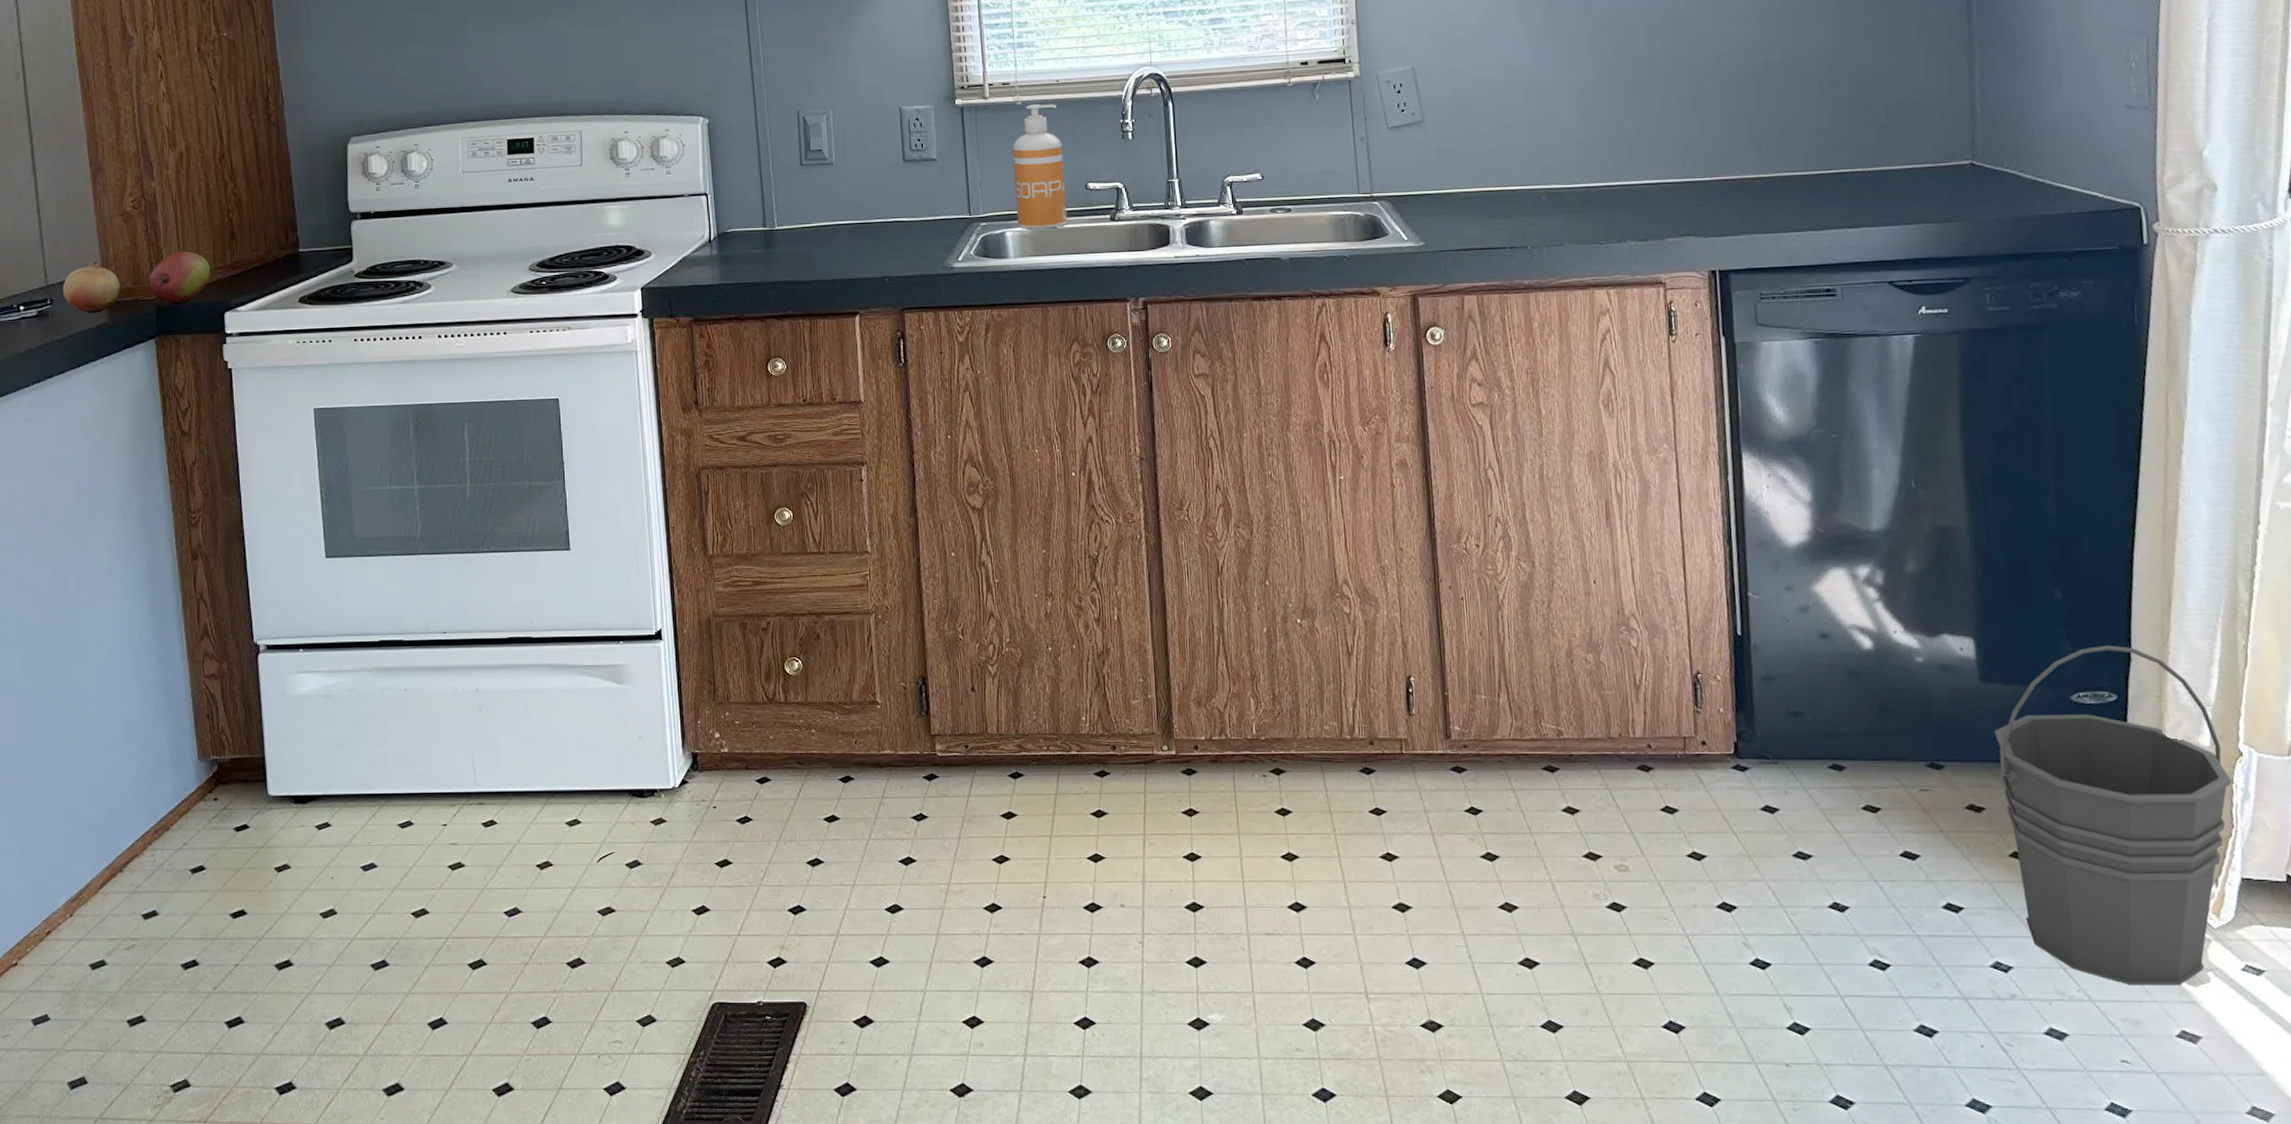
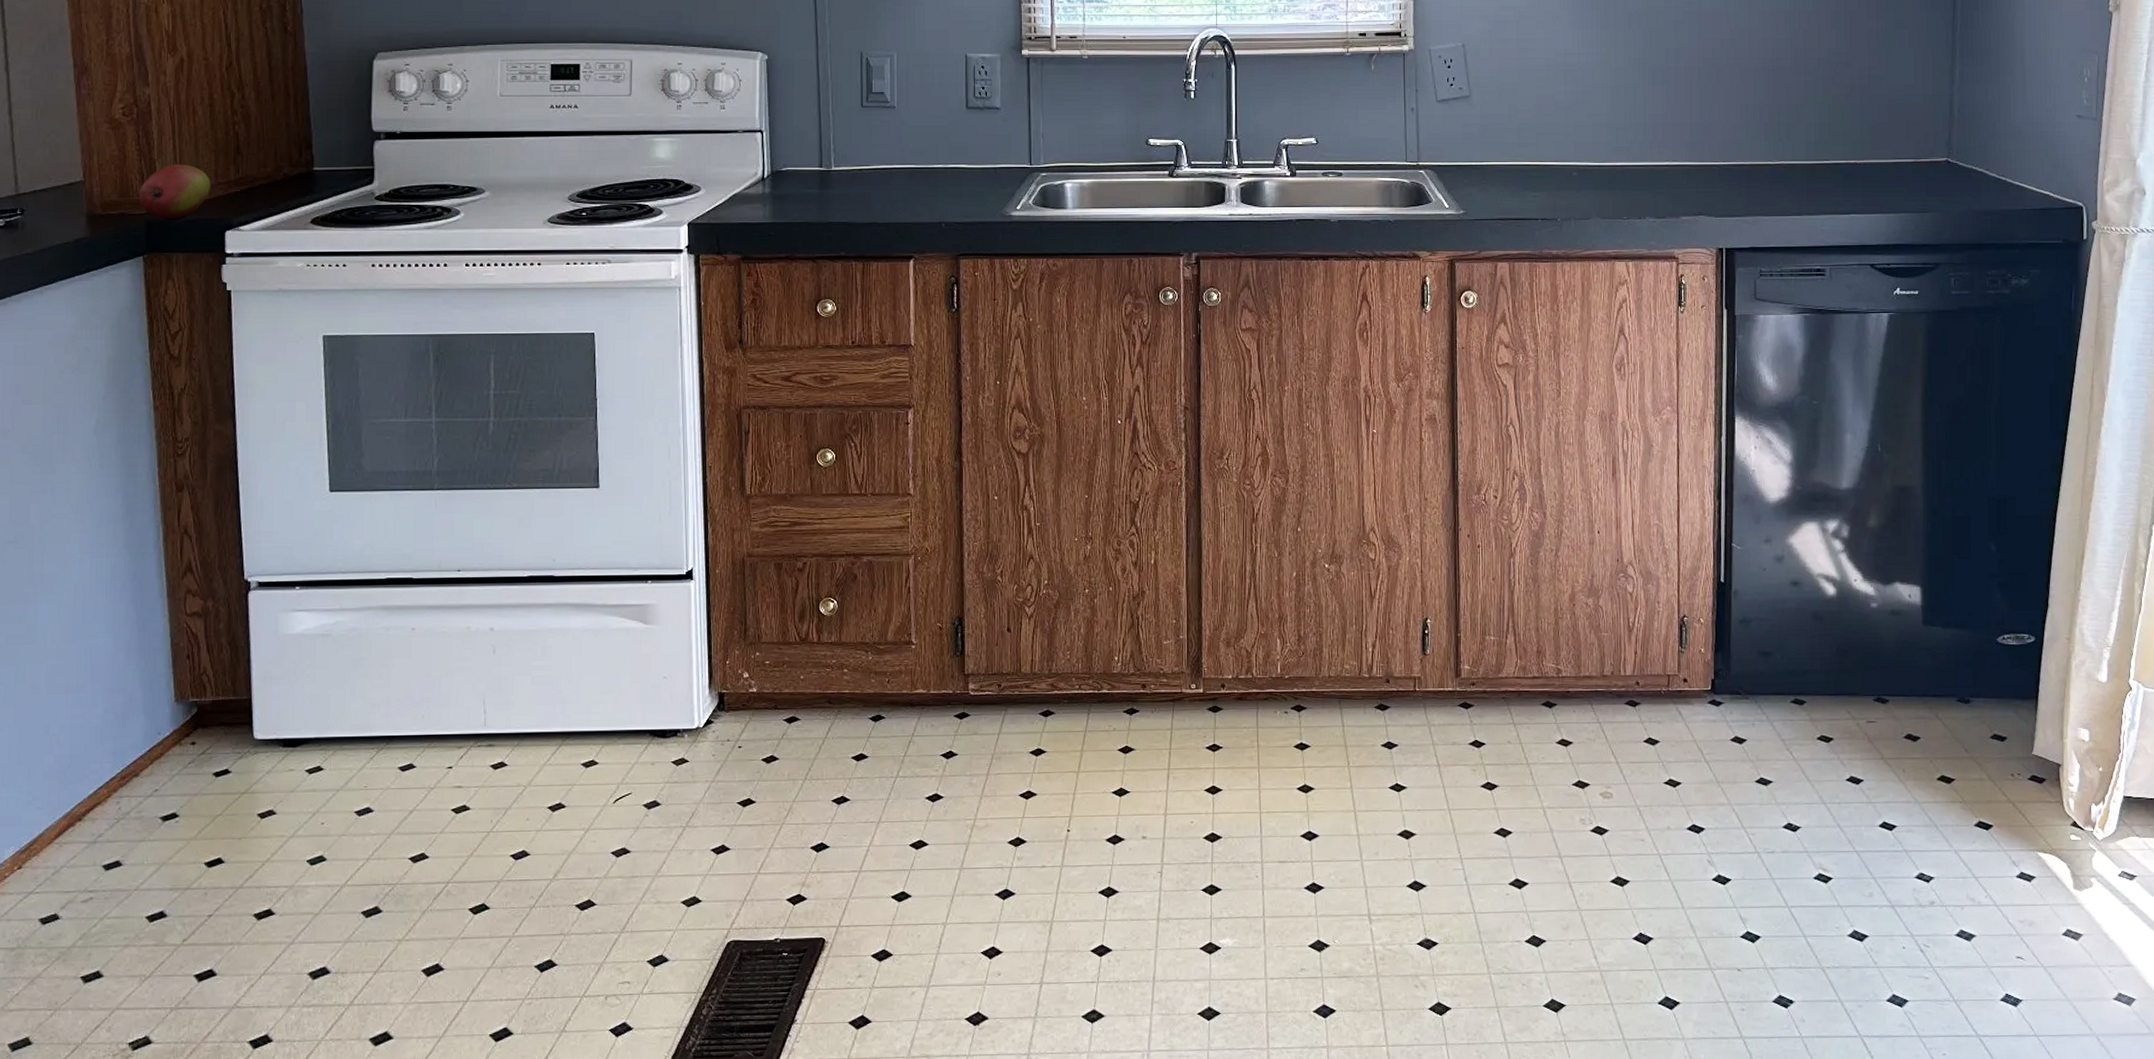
fruit: present [62,260,120,314] -> none [36,169,104,226]
soap dispenser: present [1012,103,1068,230] -> none [1076,58,1127,182]
bucket: present [1994,645,2232,986] -> none [1932,593,2122,891]

